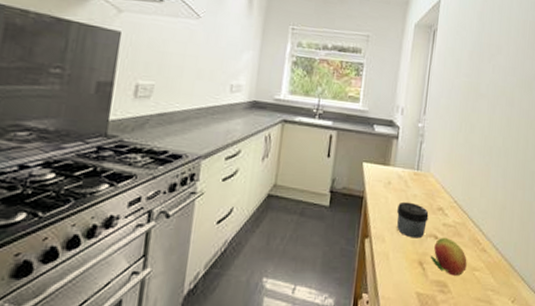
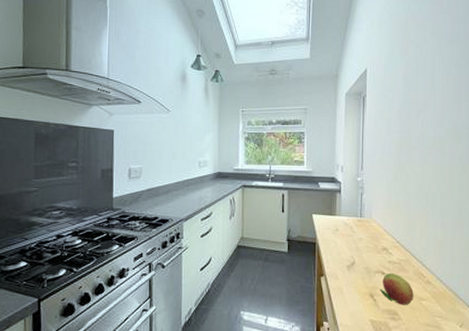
jar: present [396,201,429,239] -> none [345,244,375,275]

